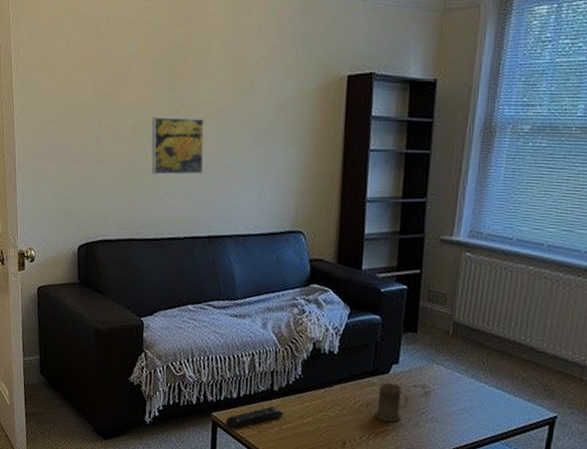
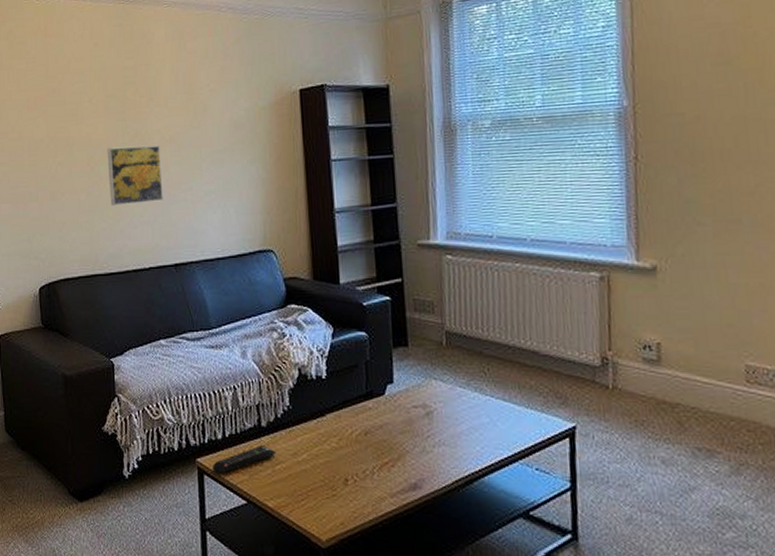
mug: present [375,382,408,423] -> none [375,406,410,451]

